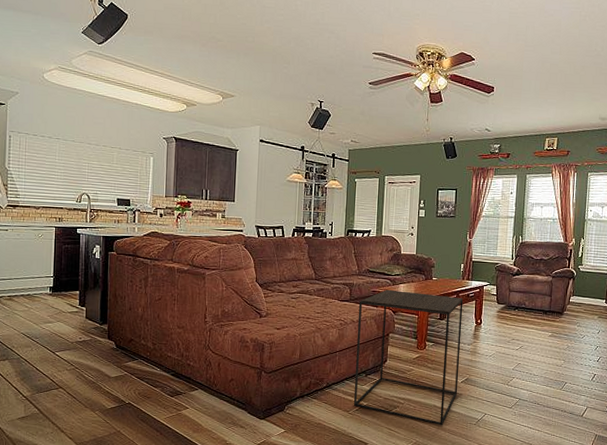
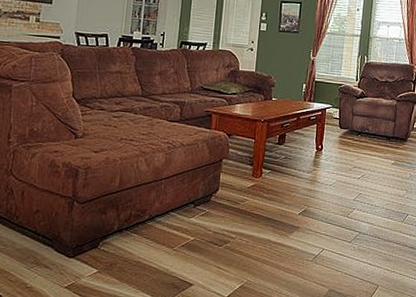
side table: present [353,289,464,425] -> none [178,109,304,262]

